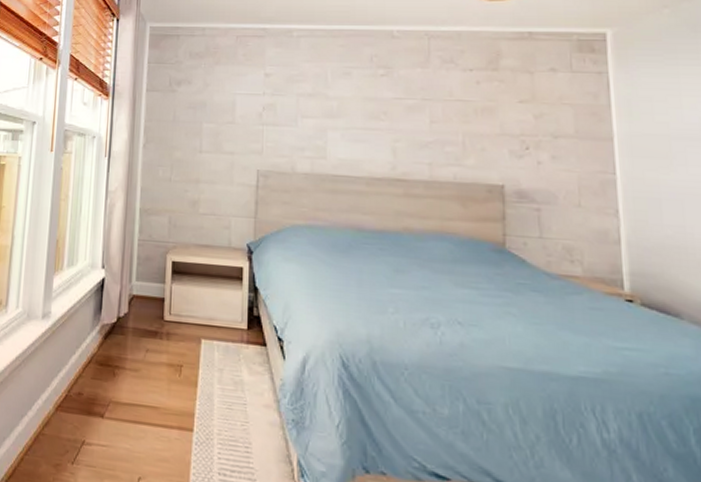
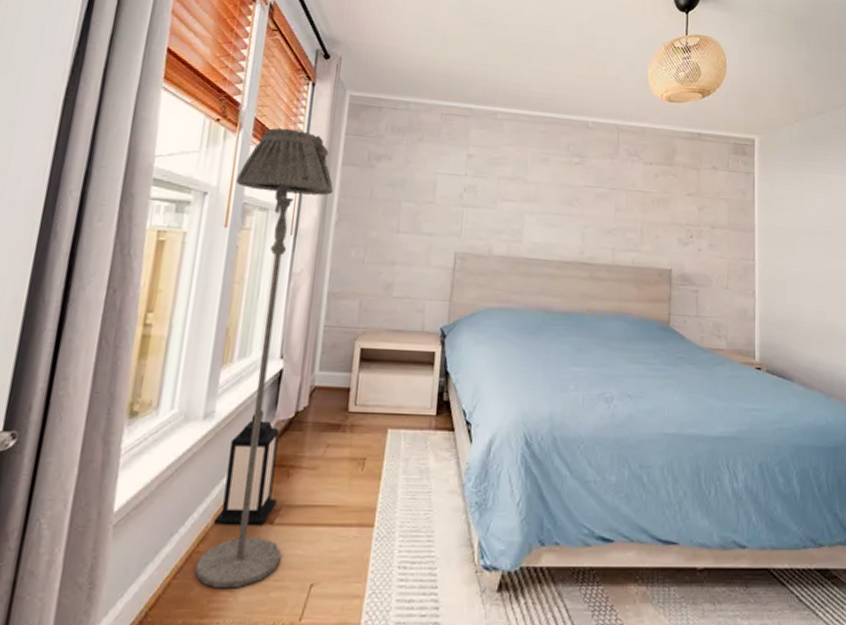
floor lamp: none [42,61,140,471] -> present [195,127,333,589]
lantern: none [55,314,105,417] -> present [214,410,280,525]

